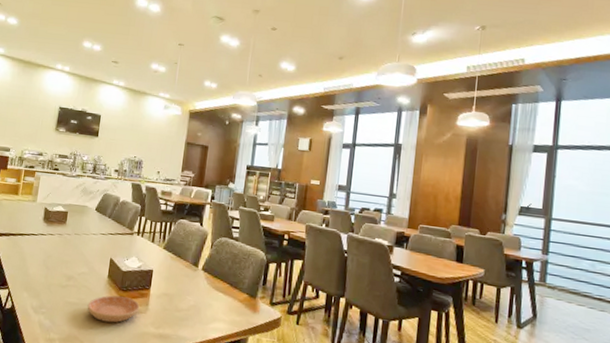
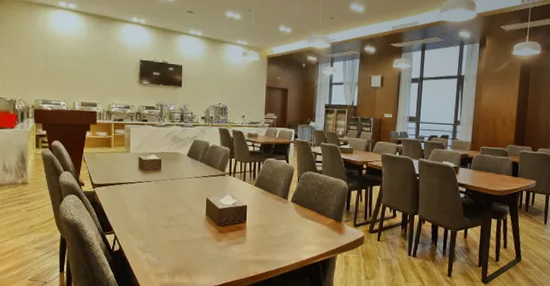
saucer: present [87,295,140,323] -> none [190,231,238,254]

